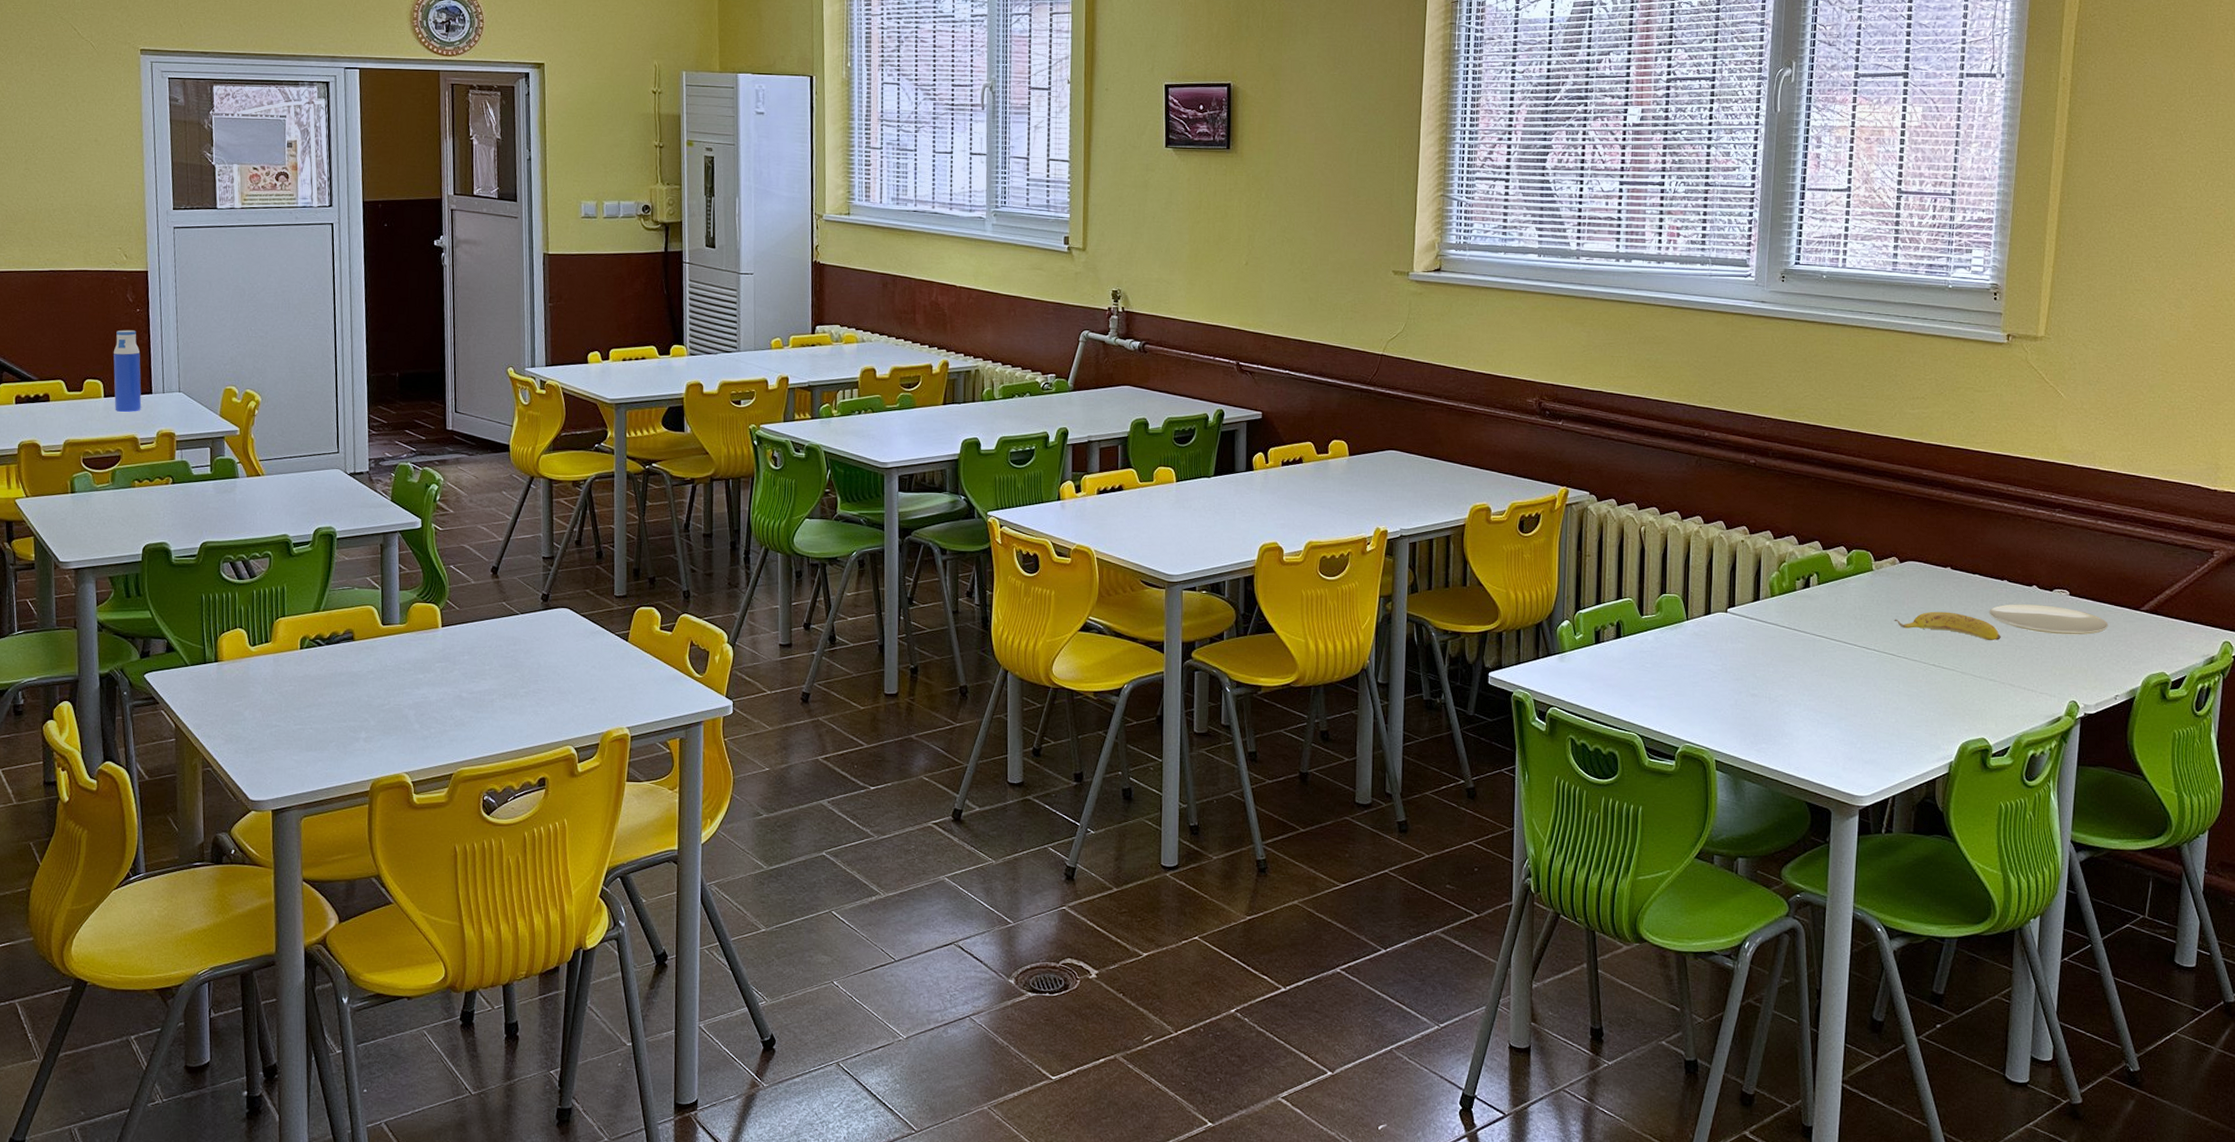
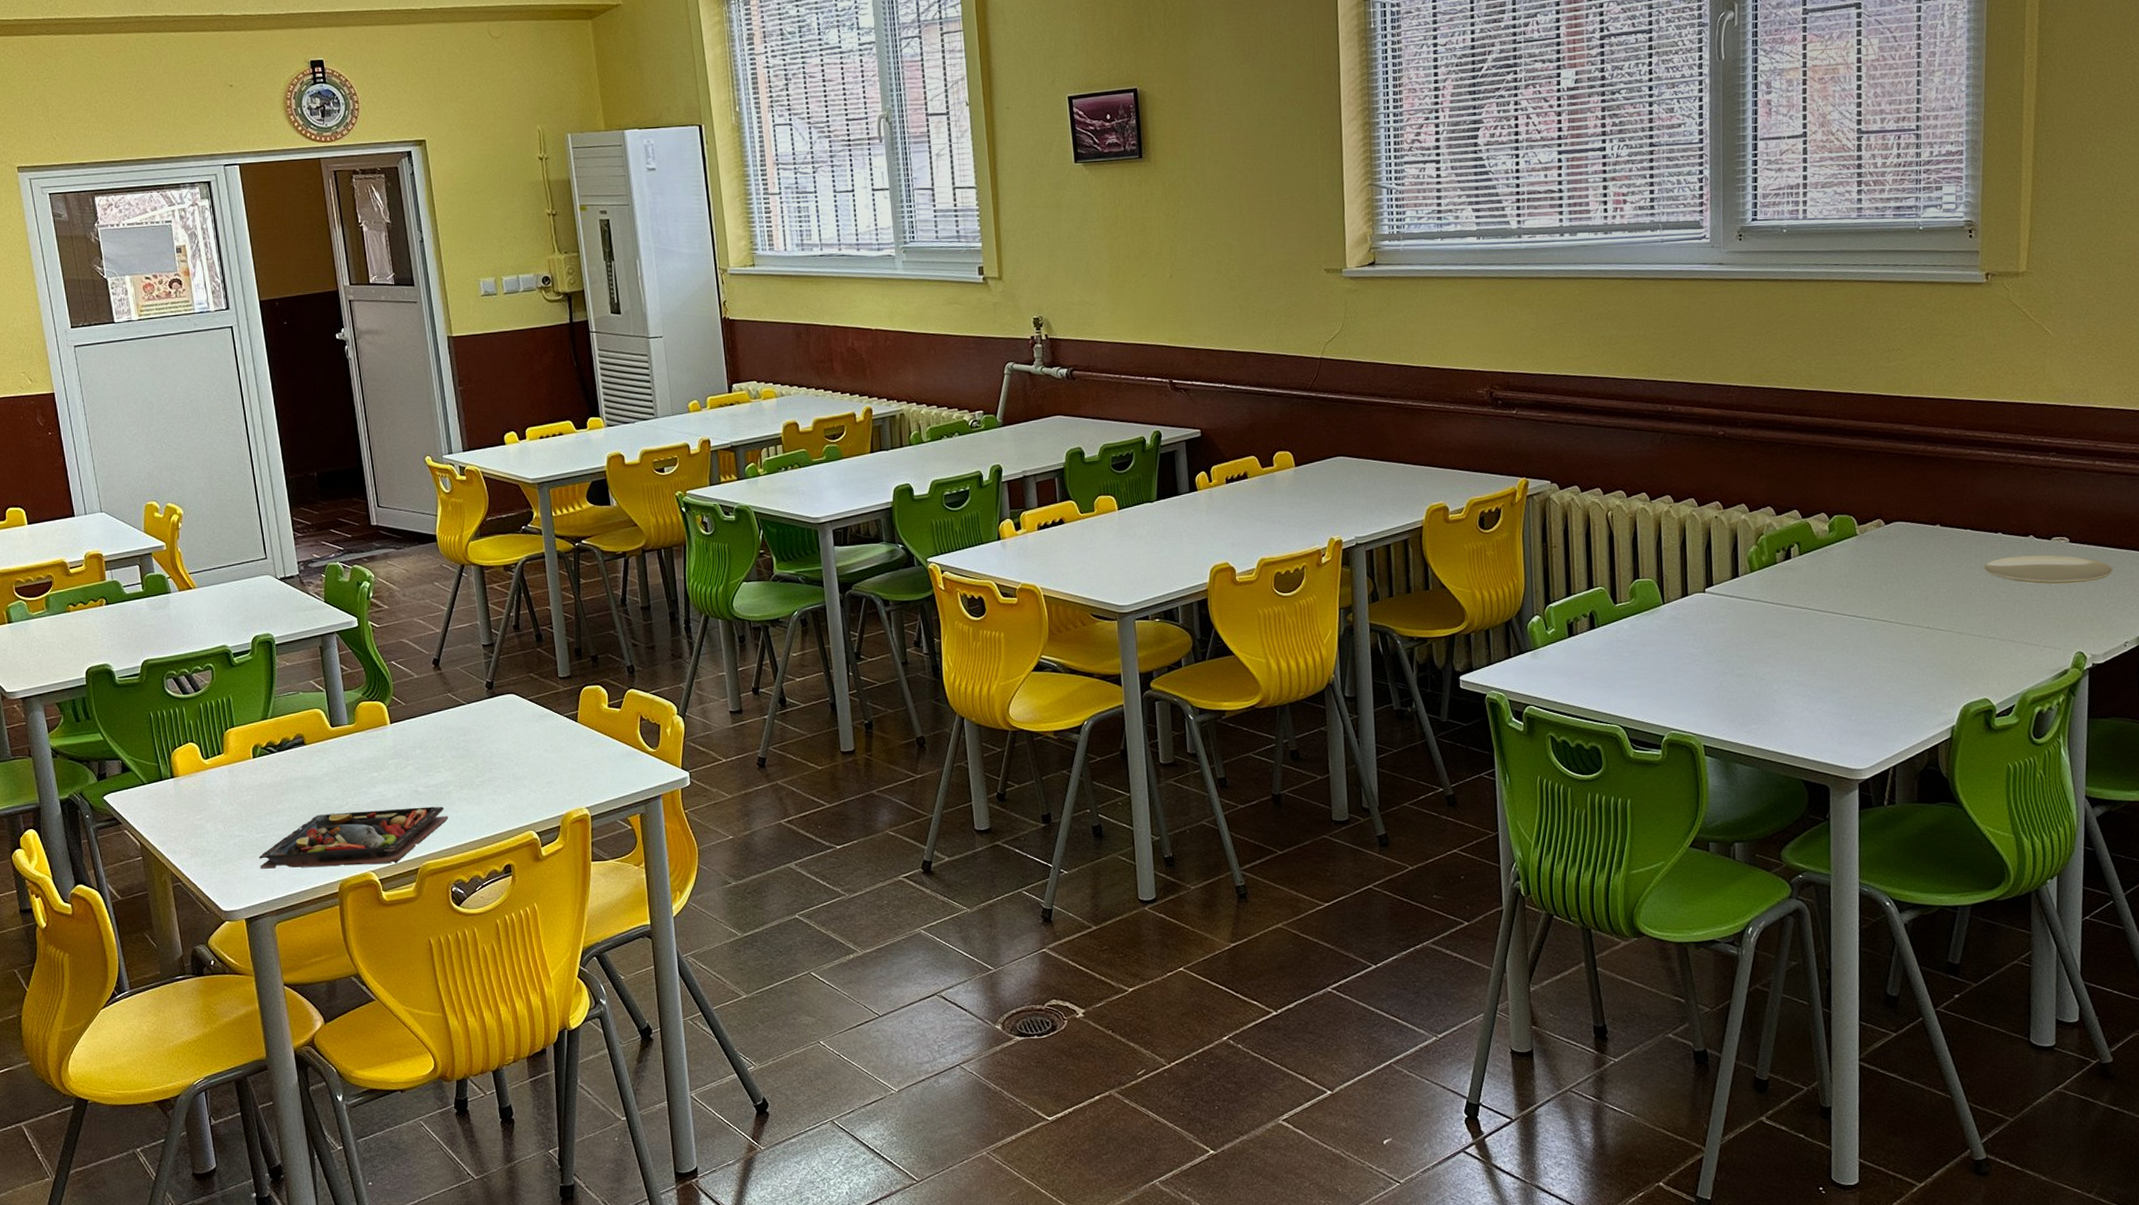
water bottle: present [113,330,142,412] -> none [30,454,66,538]
food tray: none [293,711,489,767] -> present [258,806,449,869]
banana: present [1894,611,2001,640] -> none [1883,571,1998,597]

